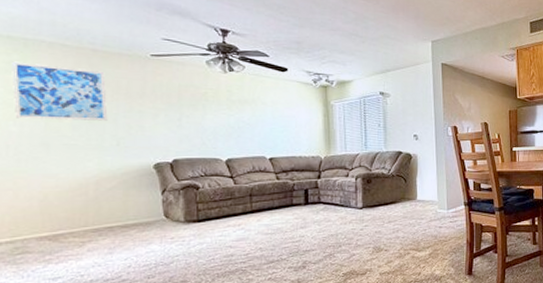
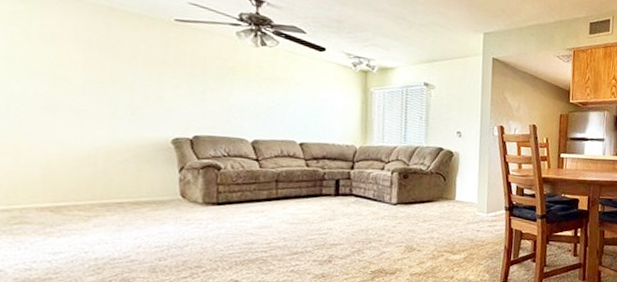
wall art: present [10,61,108,121] -> none [15,12,124,88]

